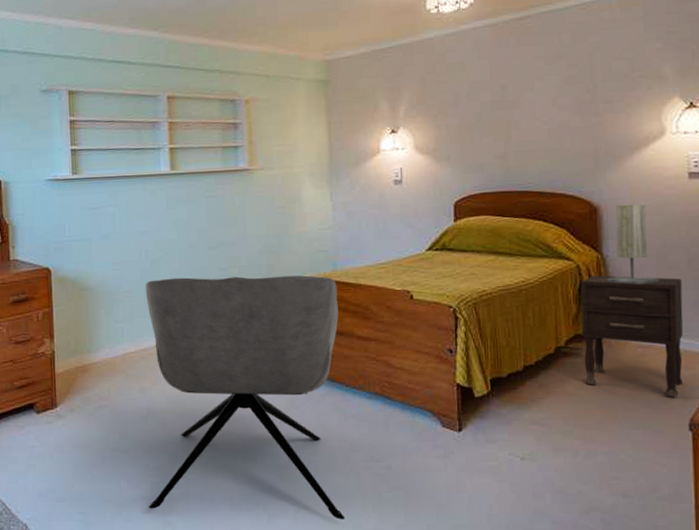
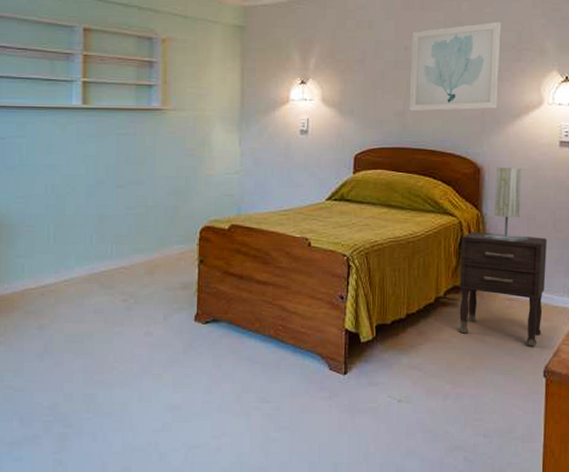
armchair: present [145,275,346,520] -> none [39,214,240,458]
wall art: none [509,50,612,152] -> present [409,21,501,111]

